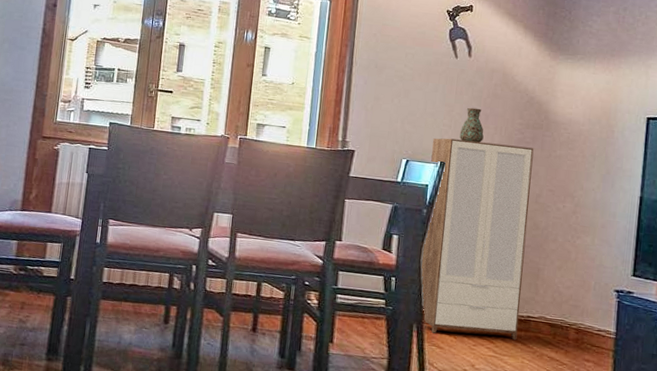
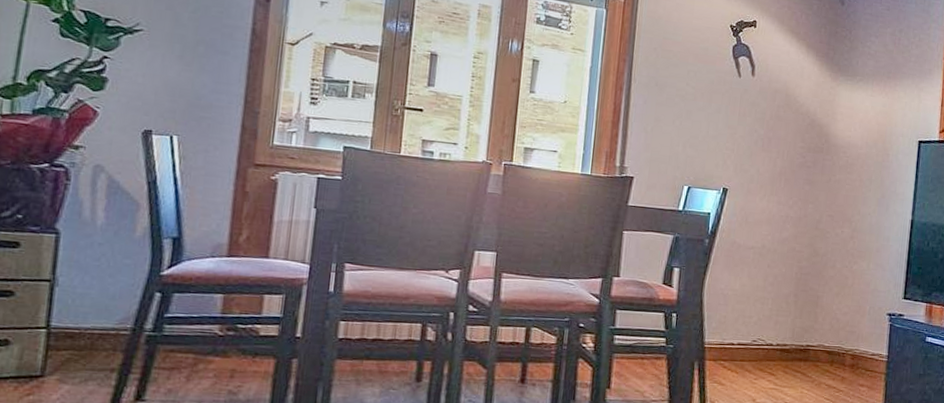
cabinet: present [422,138,534,341] -> none [703,162,815,371]
decorative vase: present [460,107,484,143] -> none [742,130,767,167]

